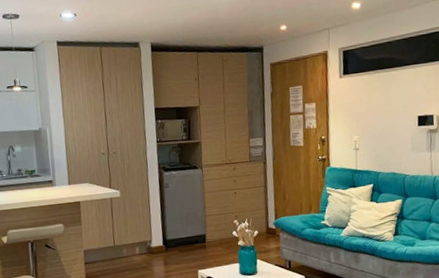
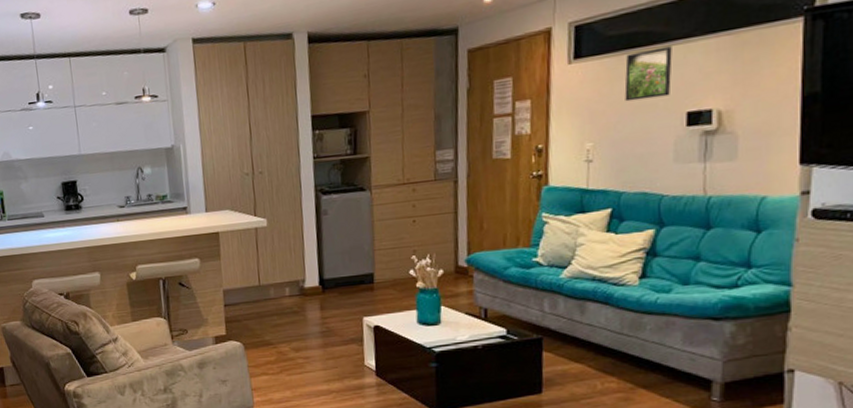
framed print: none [377,69,407,107] -> present [624,46,672,102]

